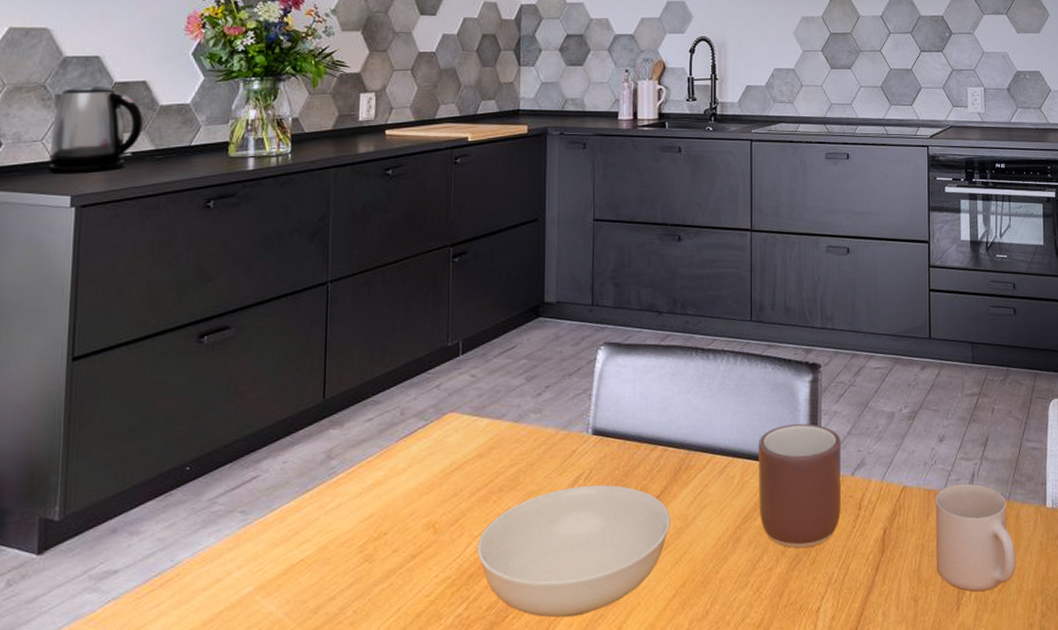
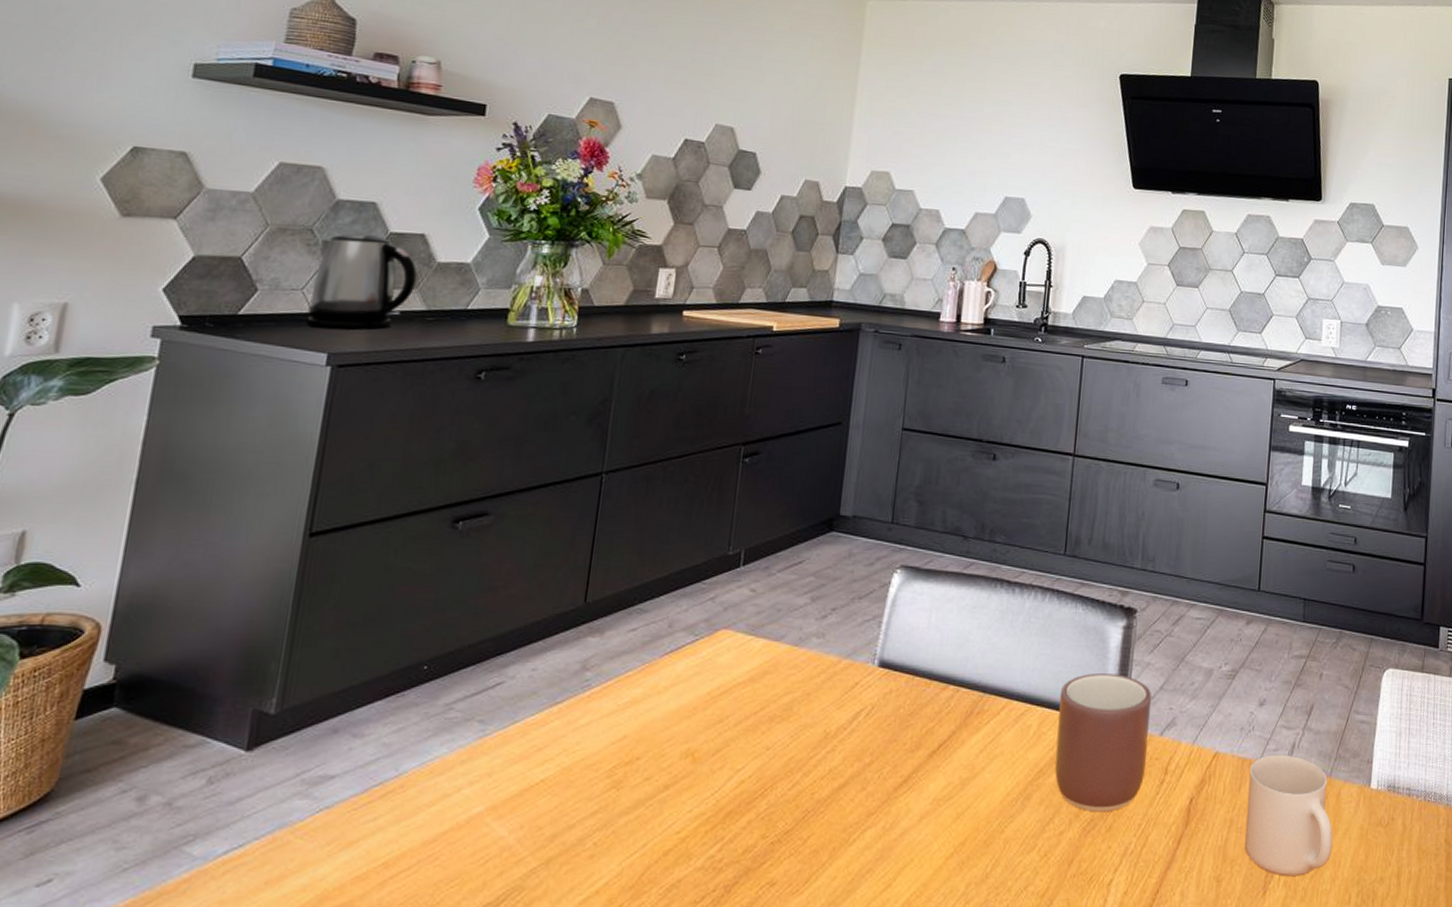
bowl: present [476,485,671,618] -> none [737,722,957,869]

